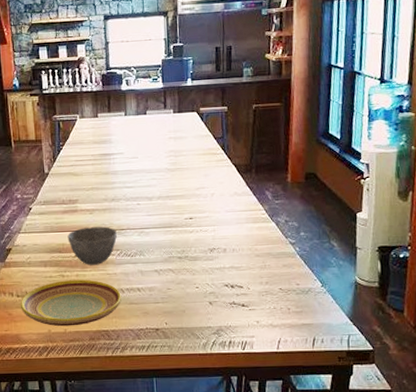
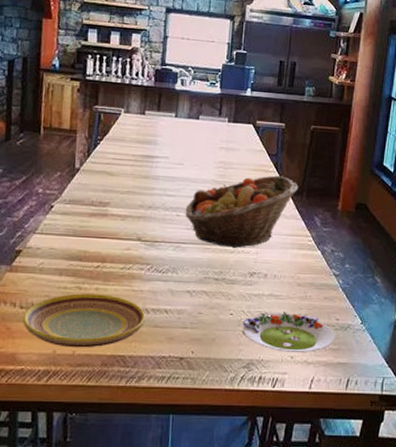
bowl: present [67,226,117,265] -> none [91,235,149,279]
fruit basket: none [144,156,247,228] -> present [185,175,299,248]
salad plate: none [208,281,297,318] -> present [242,312,335,352]

